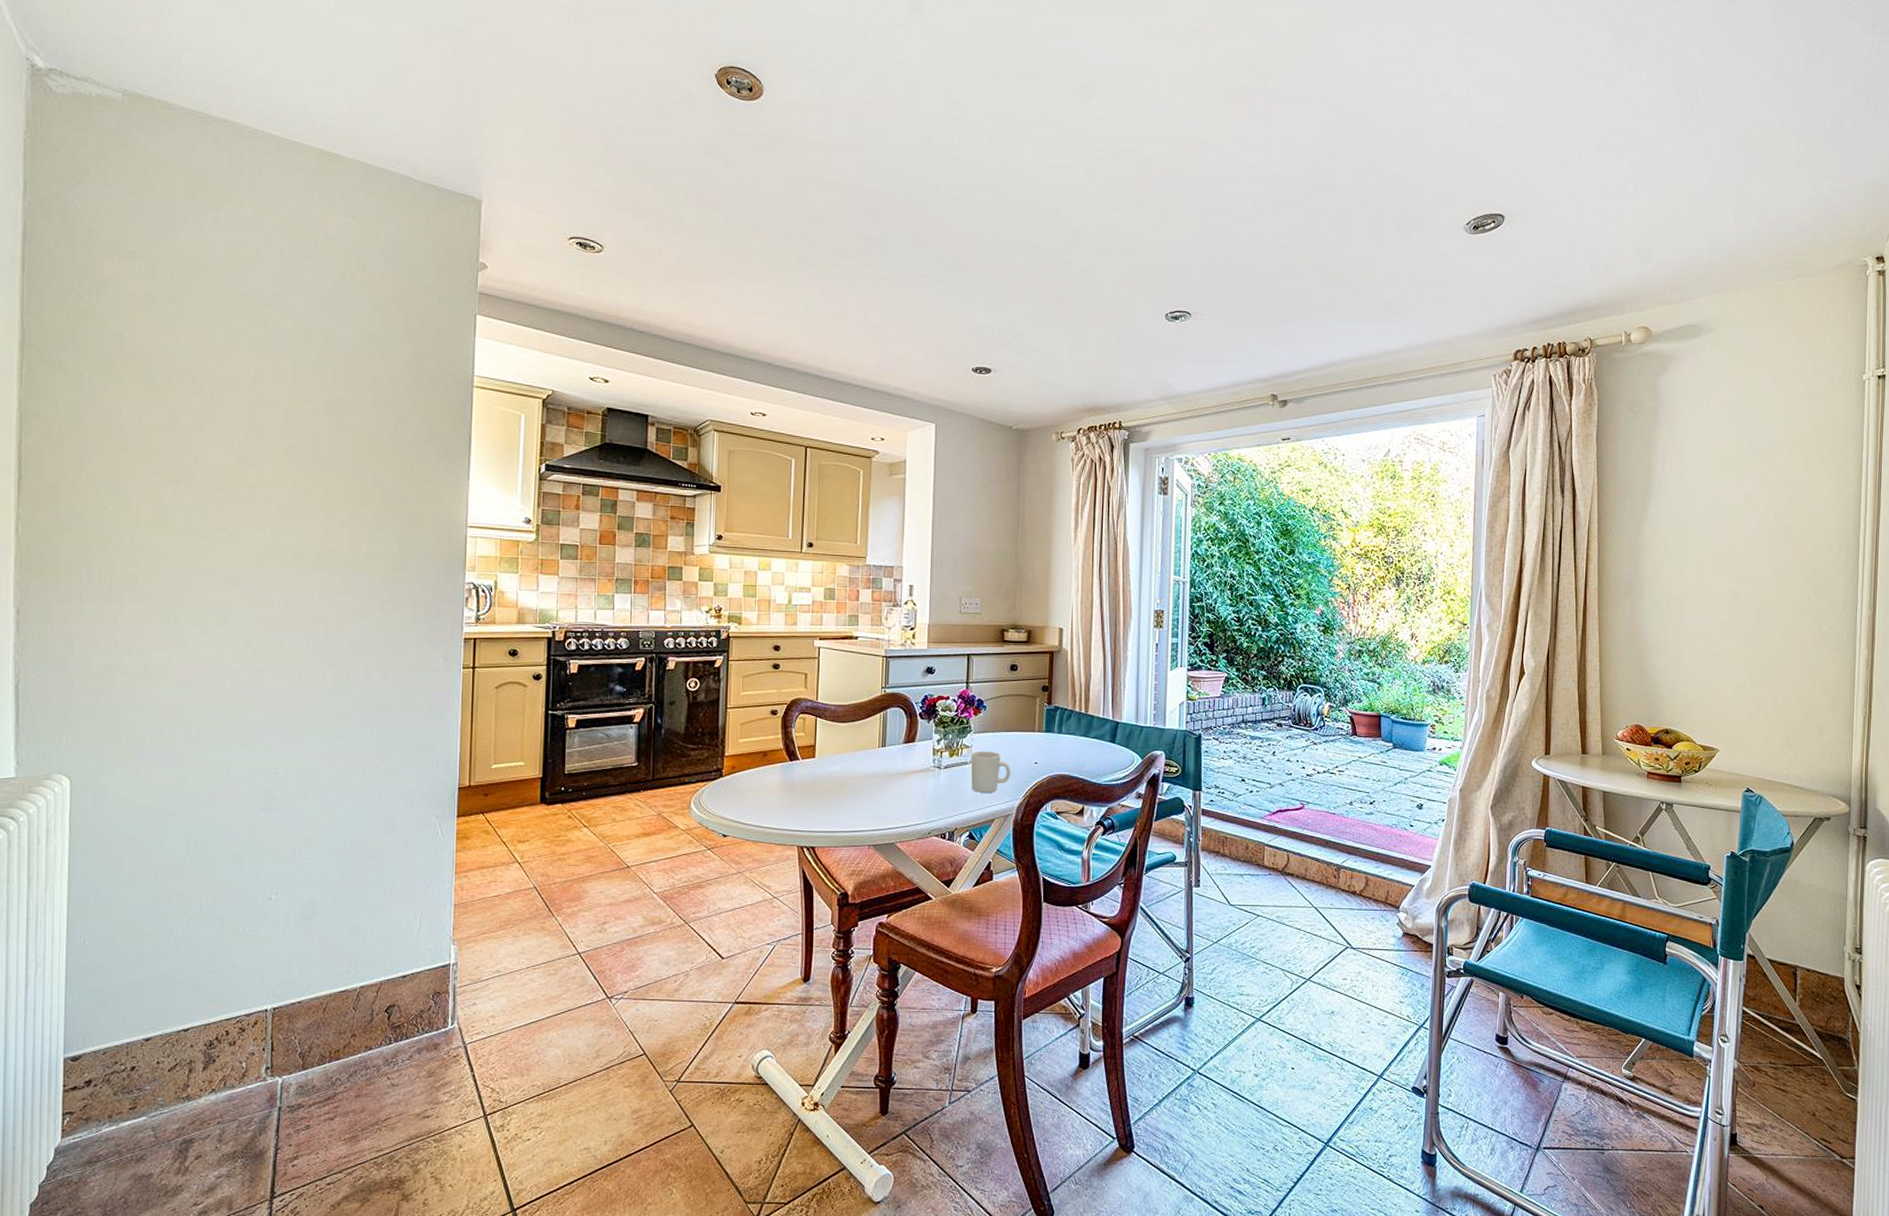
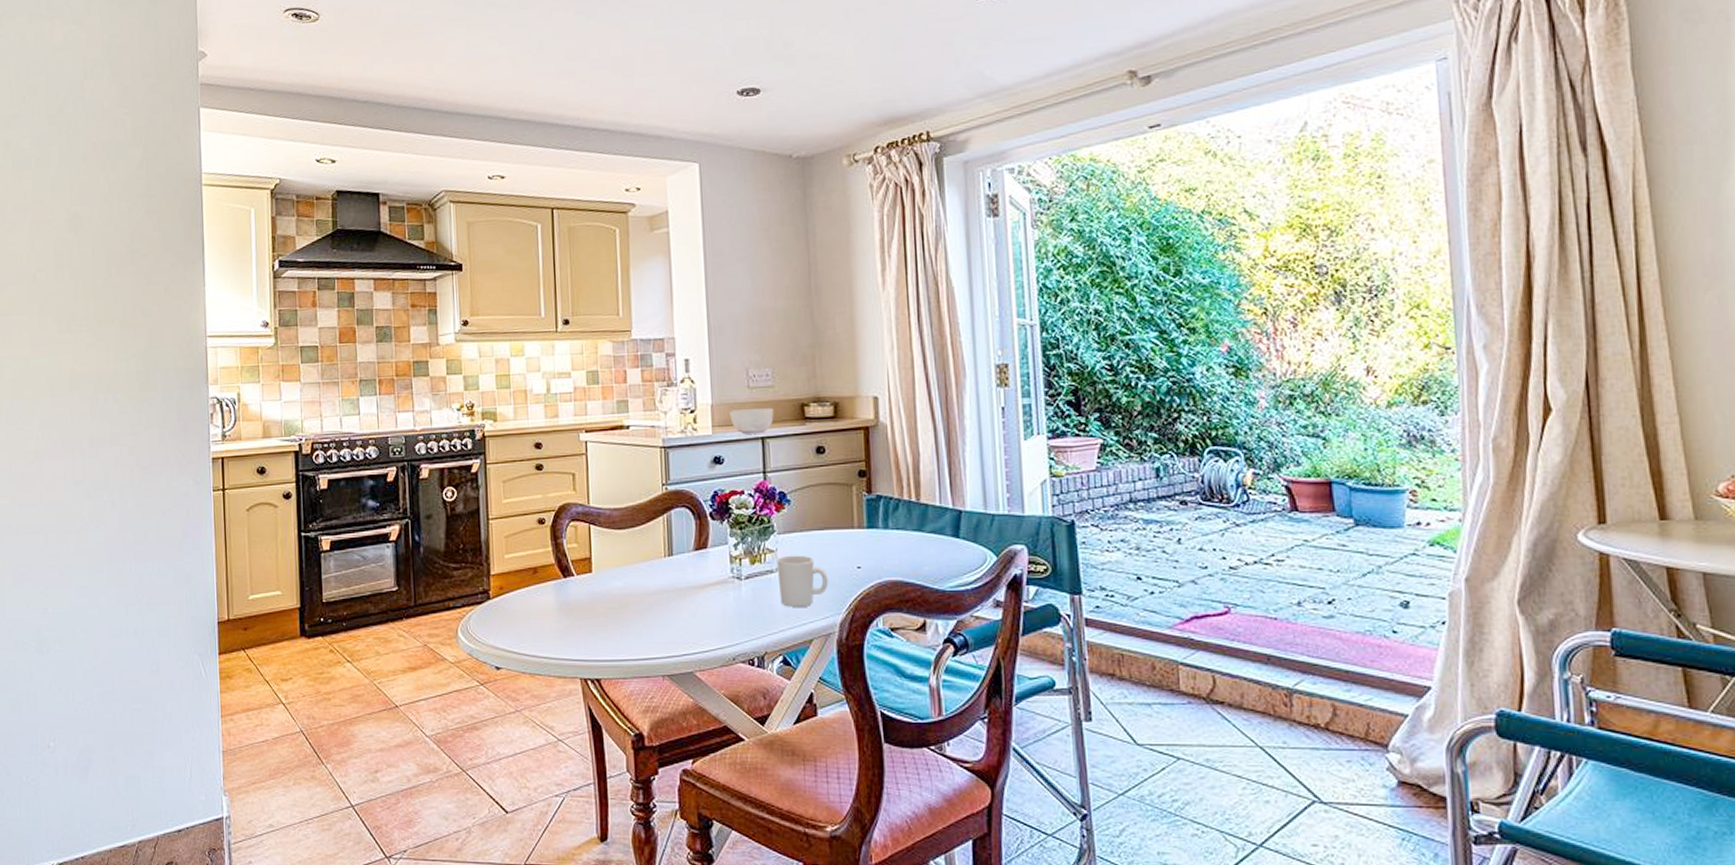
bowl: none [943,629,979,651] -> present [729,407,774,435]

